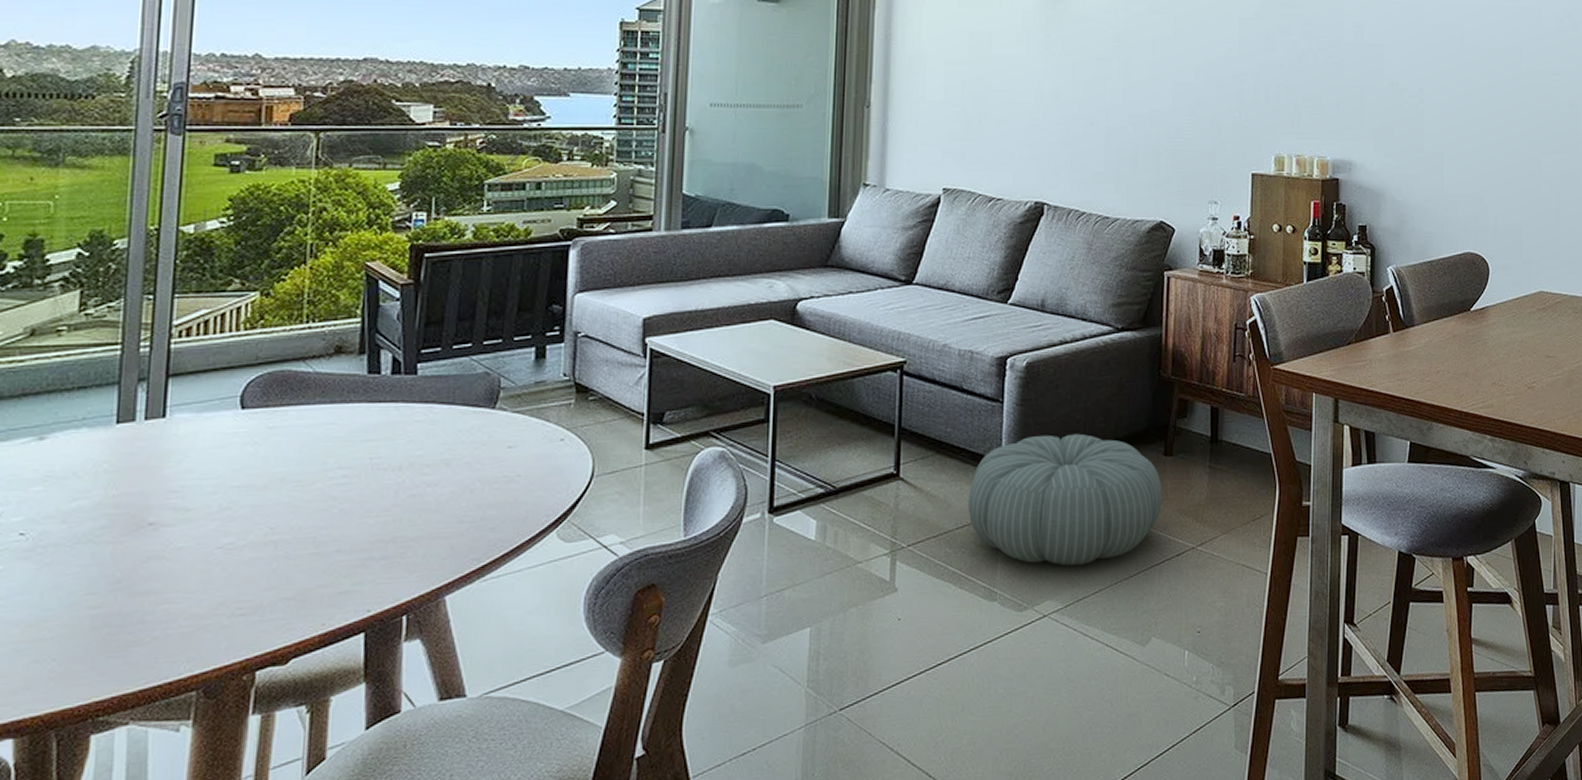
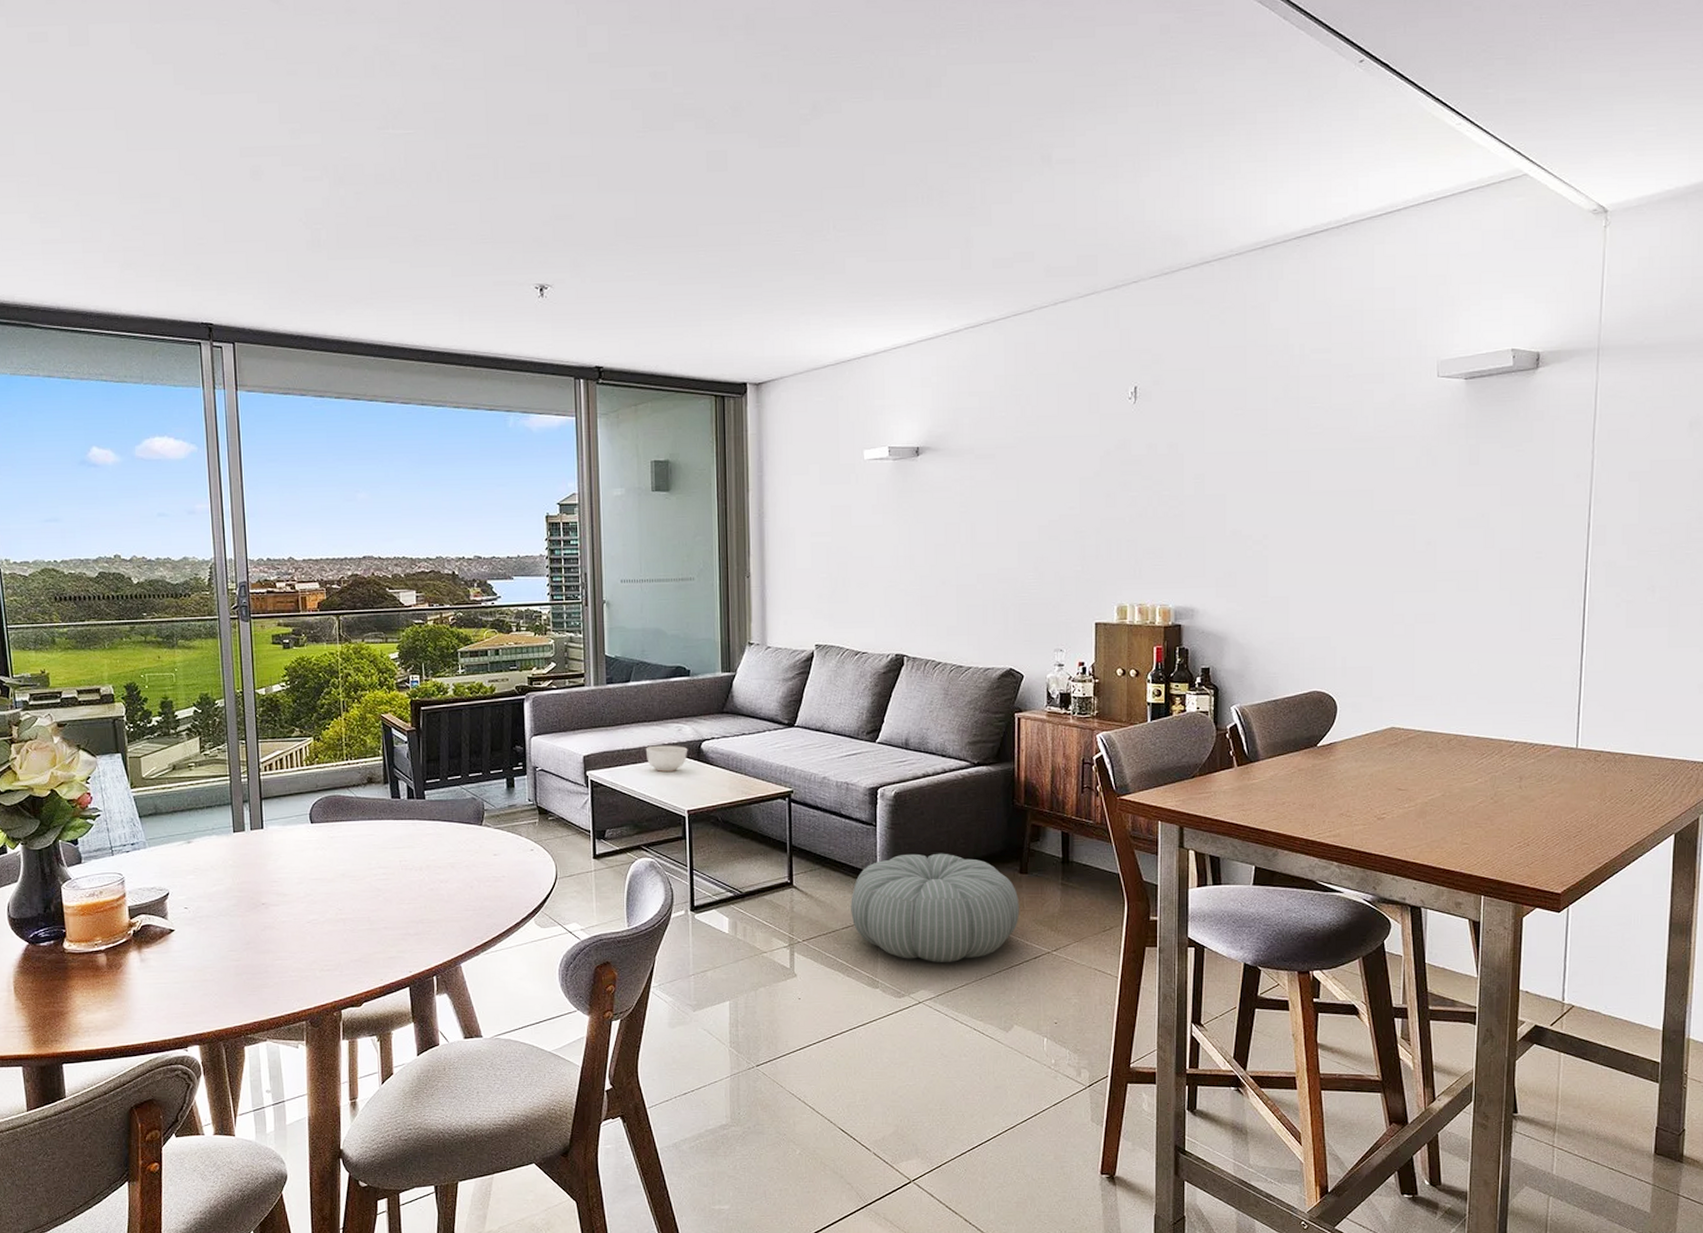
bowl: none [725,305,780,338] -> present [645,745,688,772]

